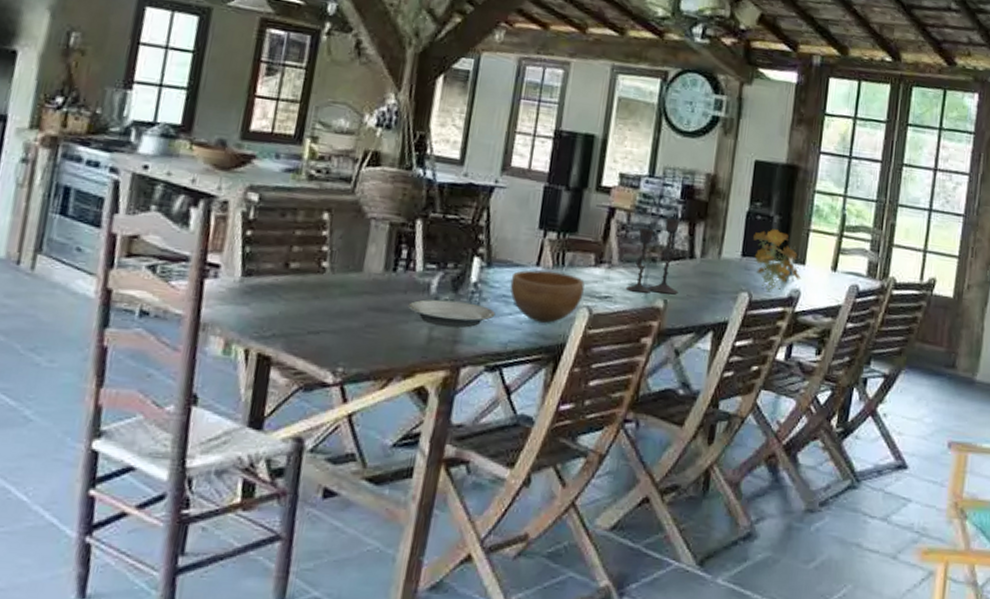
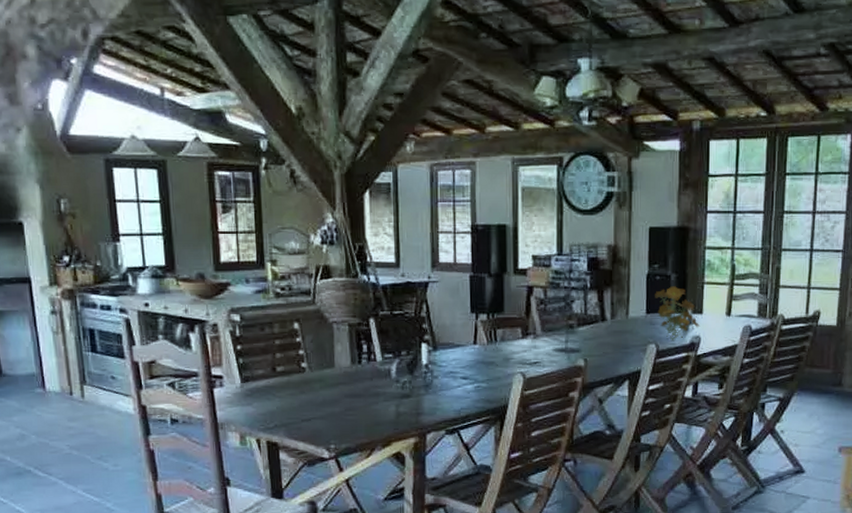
plate: present [408,299,496,328] -> none [376,381,447,403]
bowl: present [510,270,585,323] -> none [455,348,516,390]
candlestick: present [627,217,680,295] -> none [552,288,596,355]

